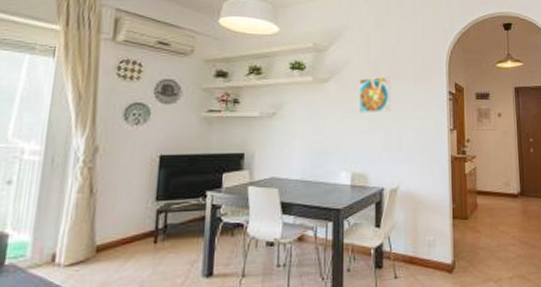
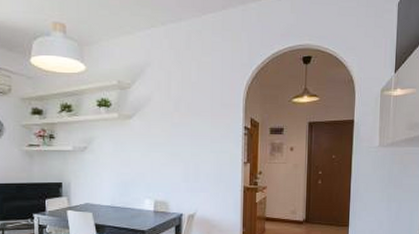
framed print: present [359,76,391,113] -> none [161,112,190,148]

